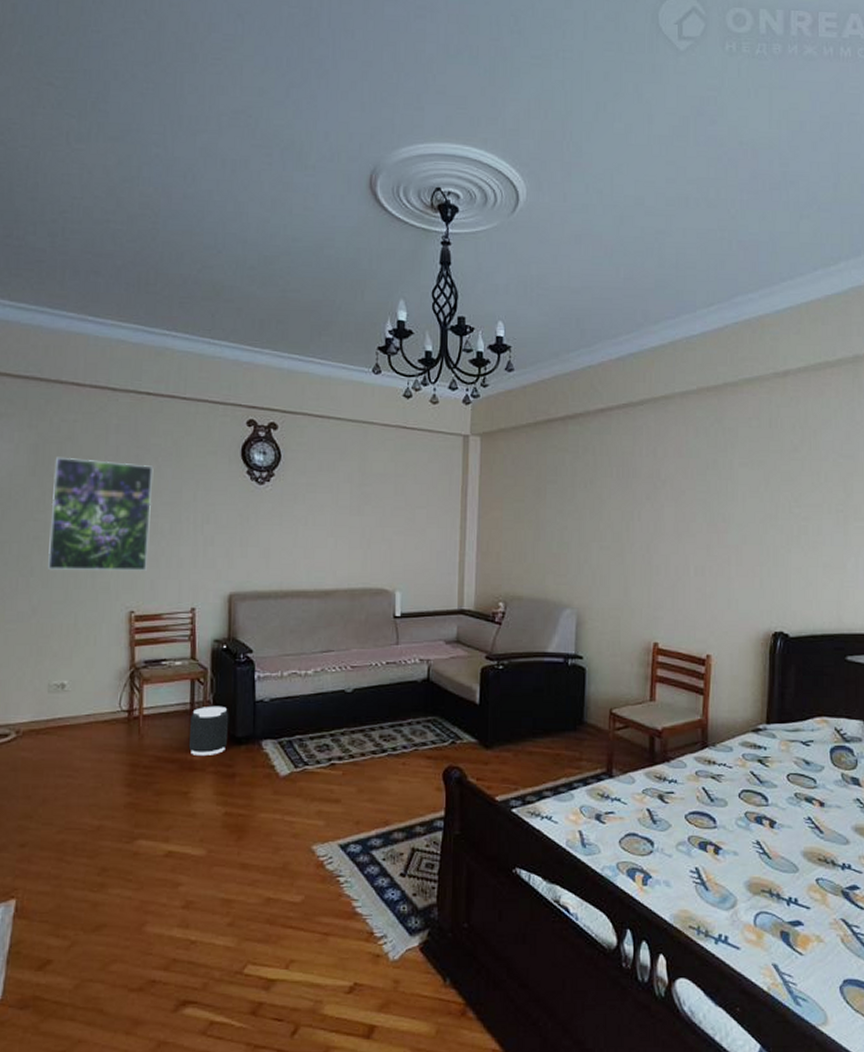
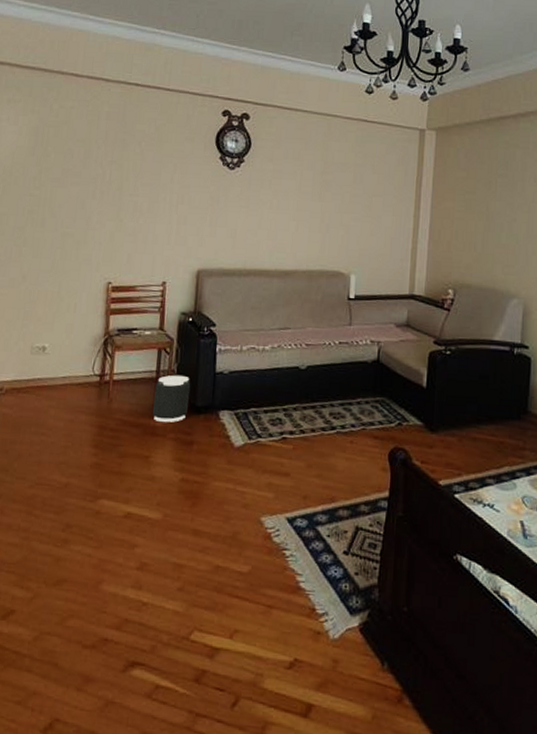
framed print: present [48,456,154,572] -> none [39,139,137,246]

